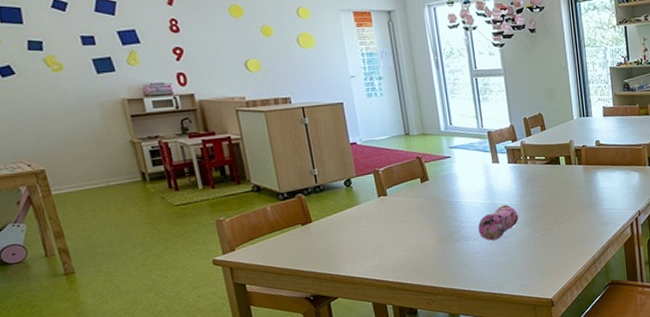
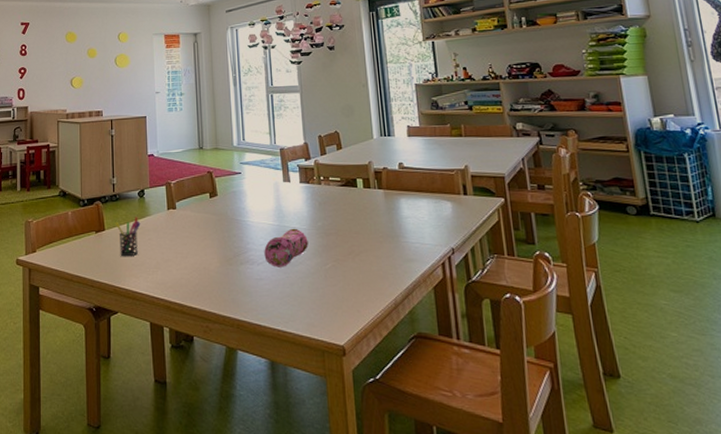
pen holder: none [322,206,352,245] -> present [115,217,141,256]

